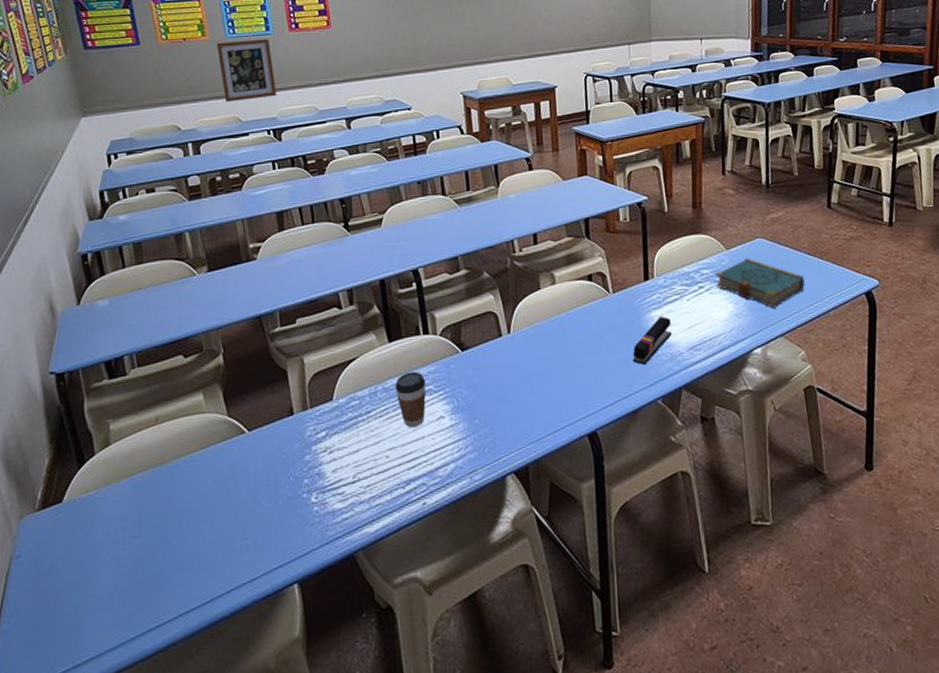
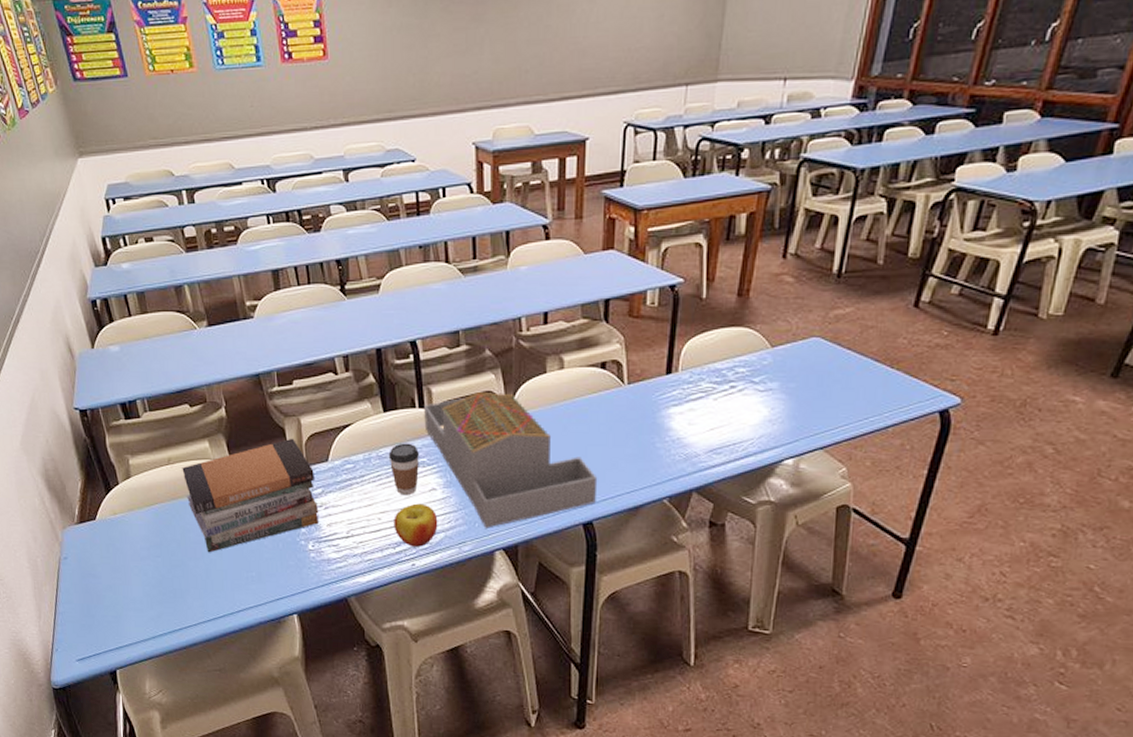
book stack: none [171,379,322,524] -> present [182,438,318,553]
wall art: present [216,38,277,103] -> none [205,71,270,146]
apple: none [402,434,448,483] -> present [394,503,438,547]
architectural model: none [428,312,598,453] -> present [424,392,598,528]
stapler: present [632,316,672,365] -> none [641,414,691,463]
book: present [715,258,805,308] -> none [750,358,864,418]

